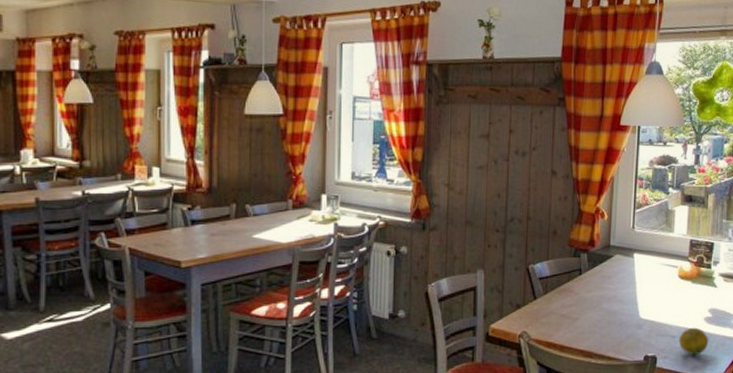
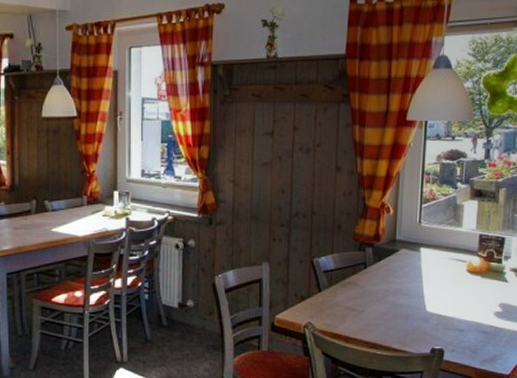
fruit: present [679,327,709,355] -> none [467,322,499,349]

